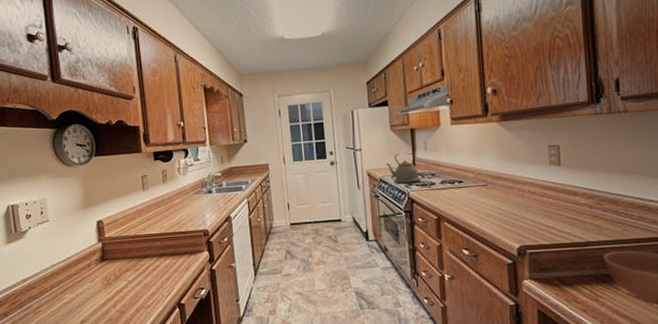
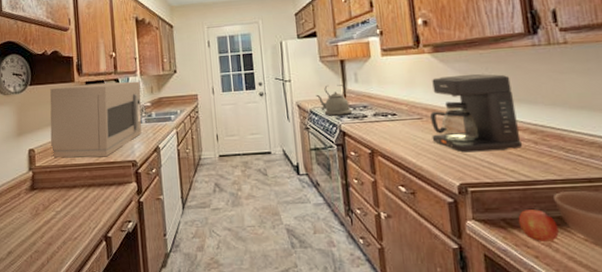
microwave: none [116,151,213,229] -> present [50,81,142,158]
coffee maker: none [495,141,580,217] -> present [430,73,523,153]
fruit: none [570,268,606,297] -> present [518,209,559,242]

